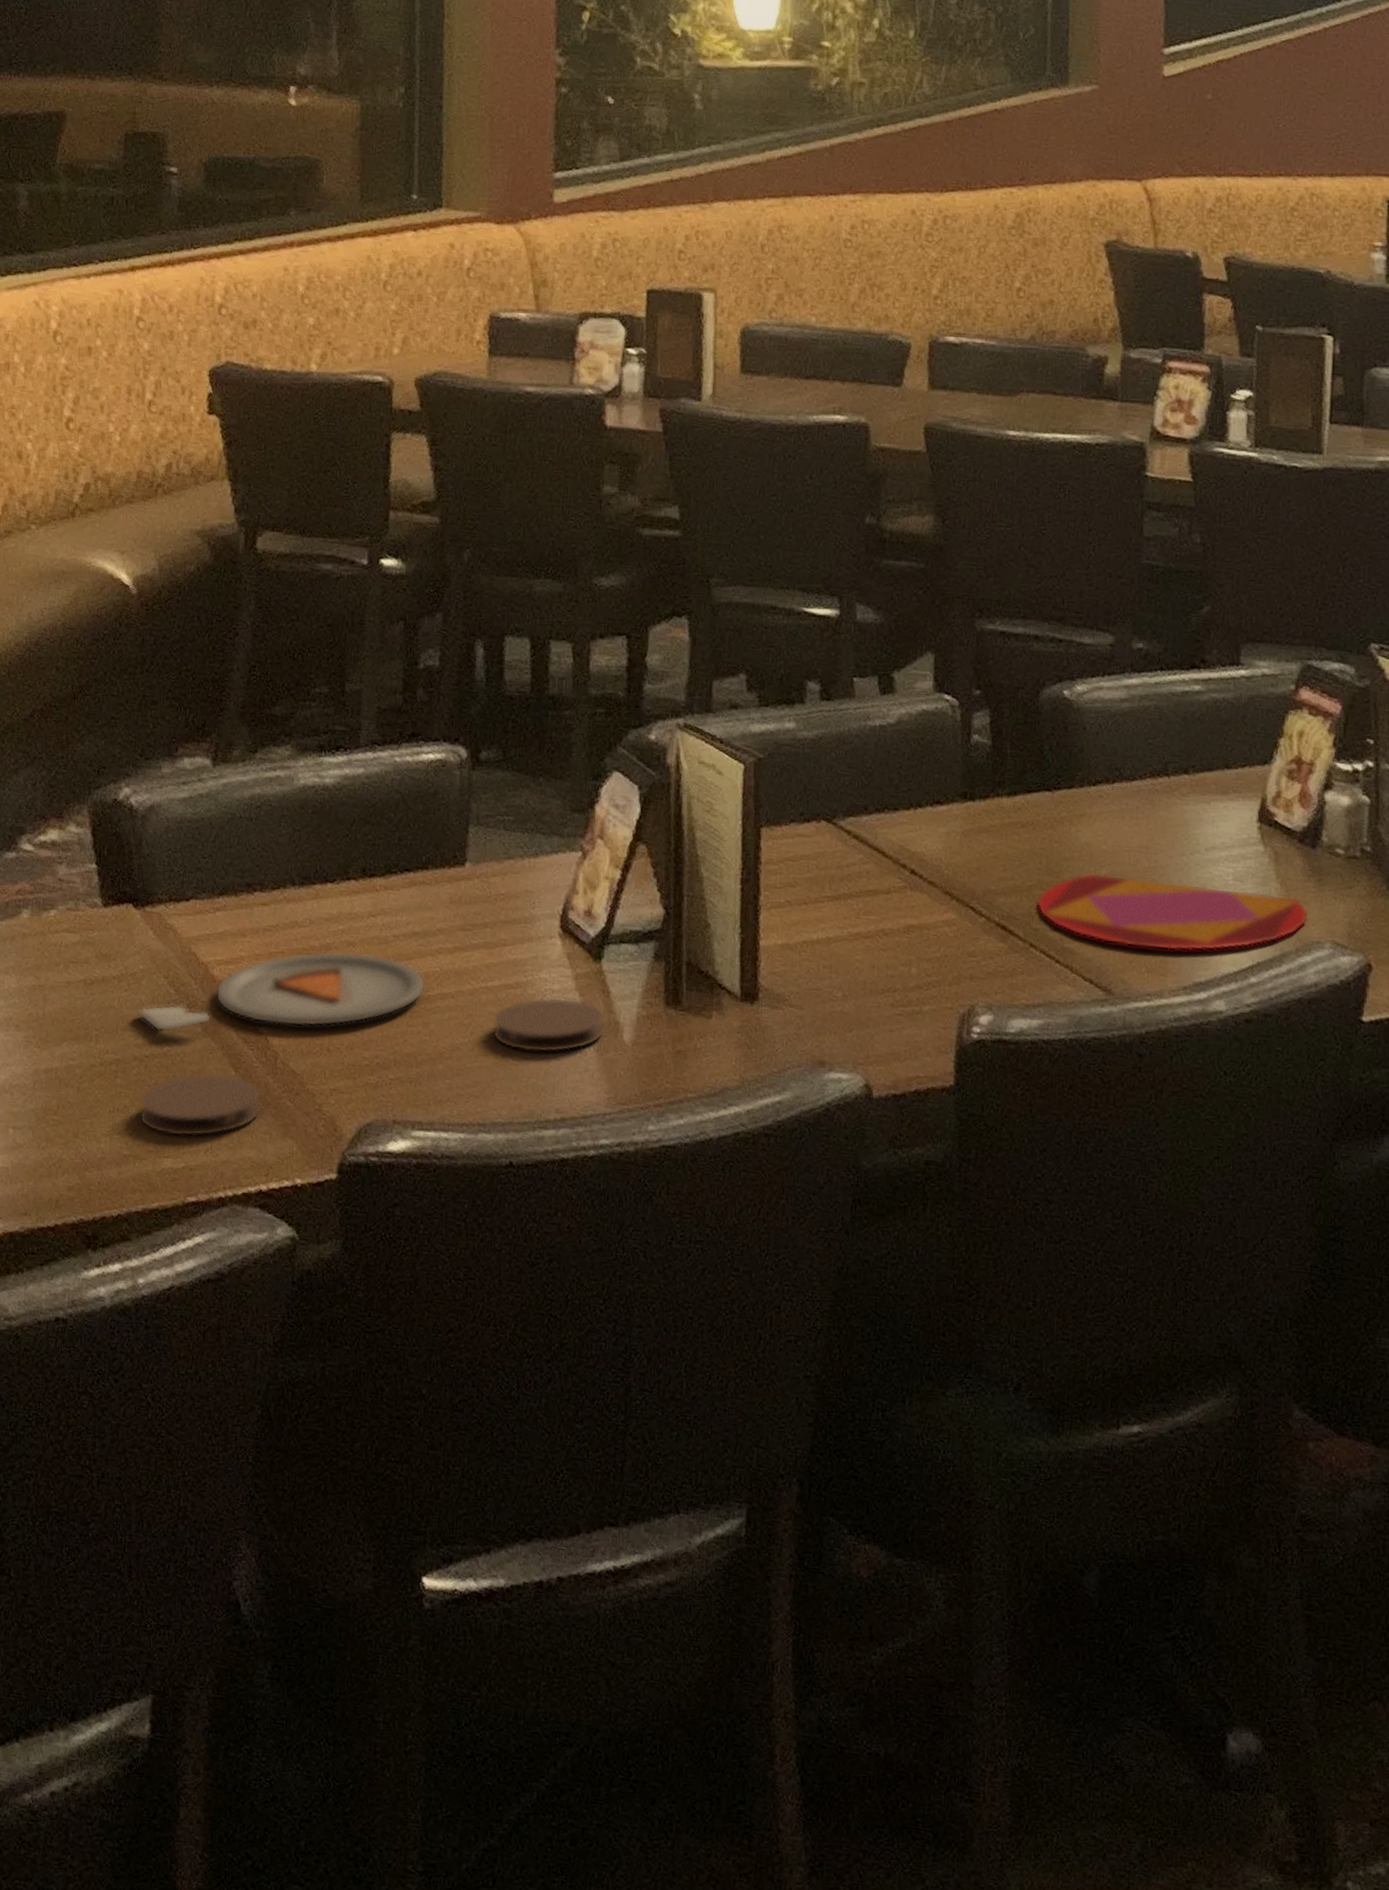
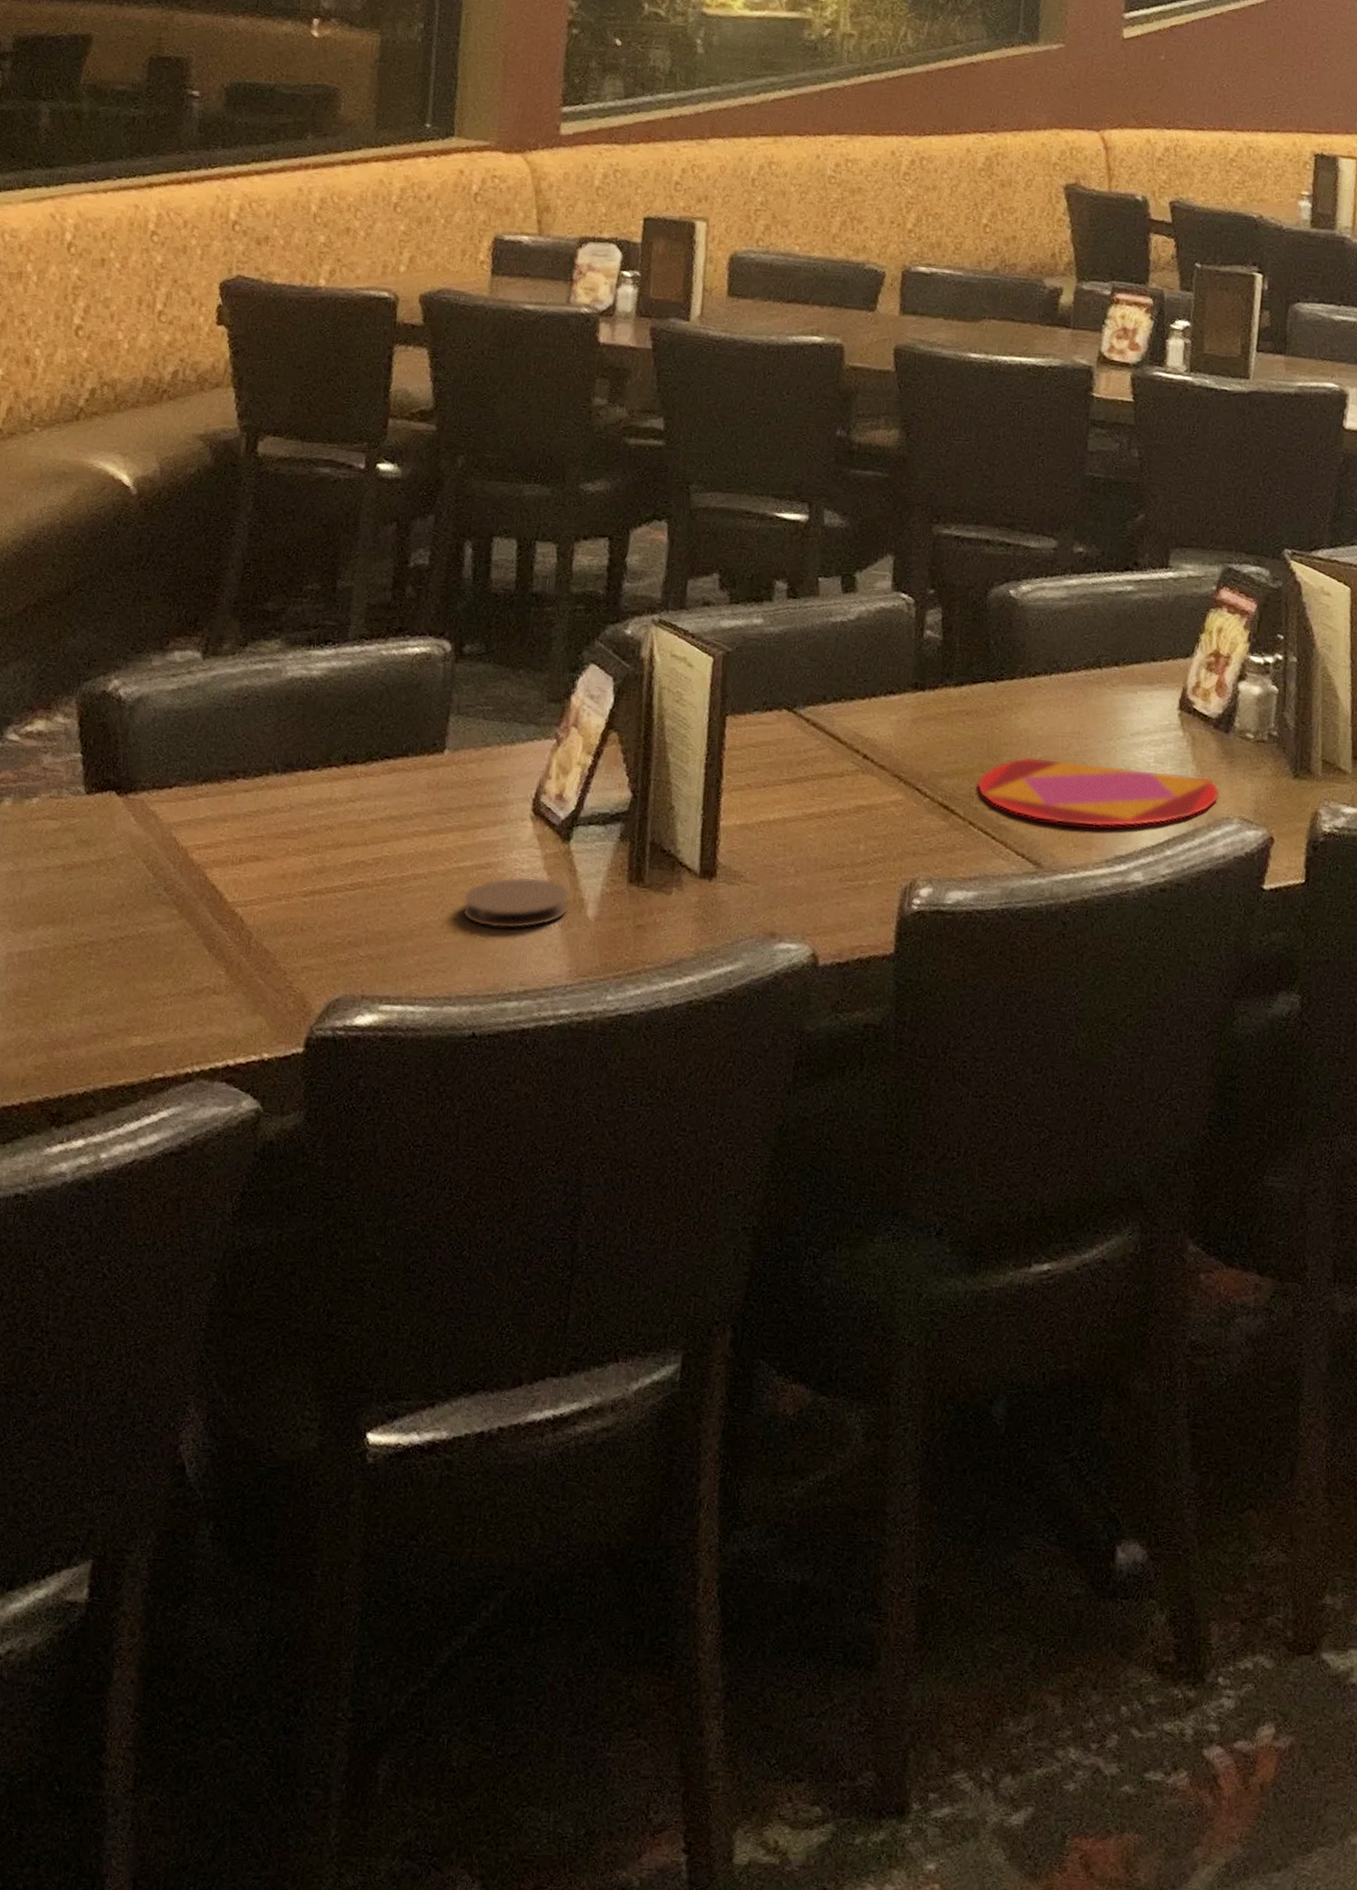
dinner plate: present [136,951,425,1032] -> none [114,835,400,915]
coaster: present [139,1073,262,1137] -> none [110,954,234,1016]

